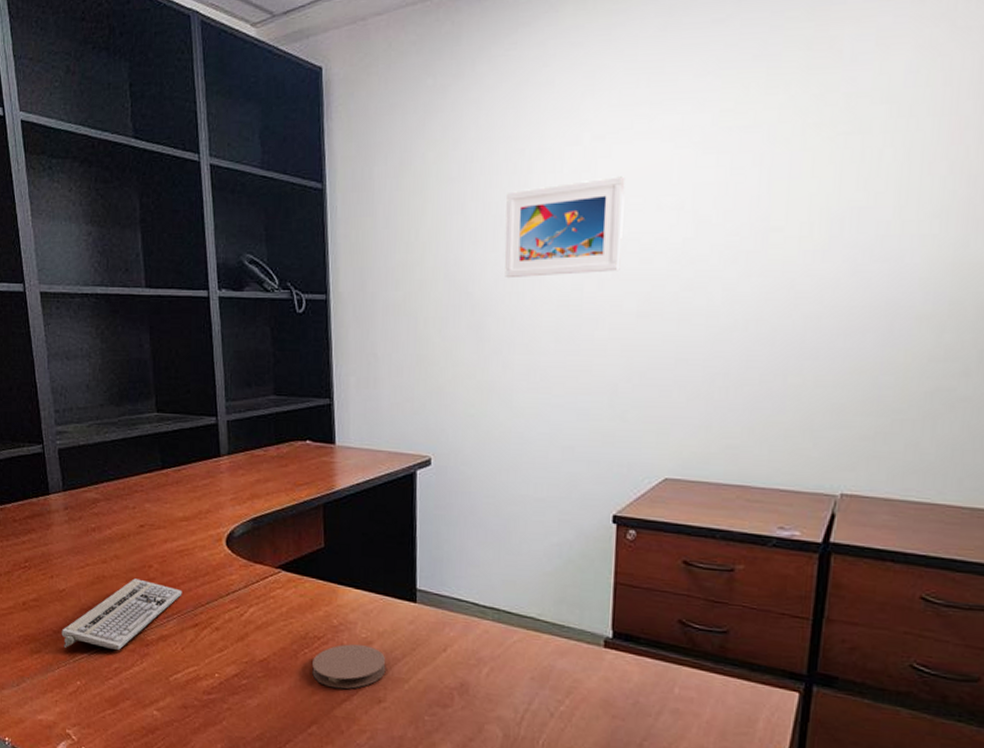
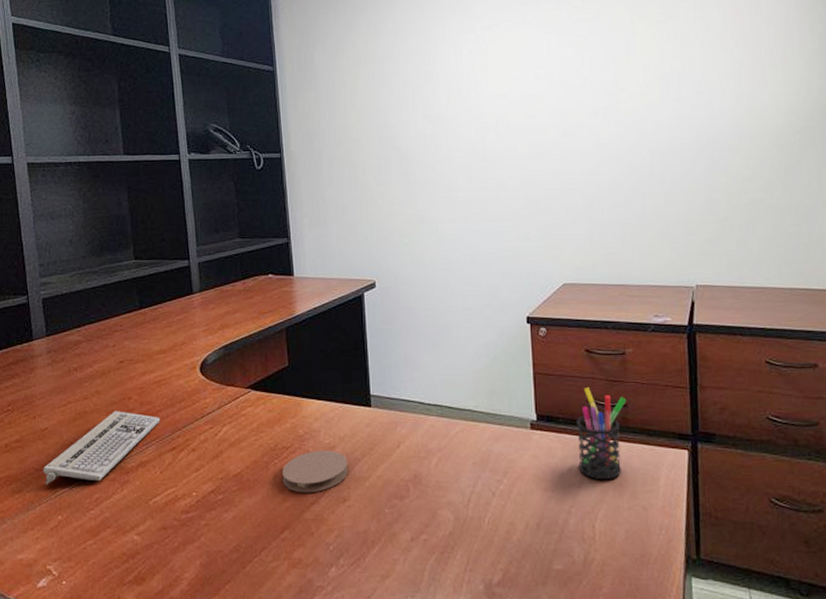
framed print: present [505,176,625,279] -> none [421,55,512,134]
pen holder: none [658,606,729,715] -> present [576,388,627,481]

